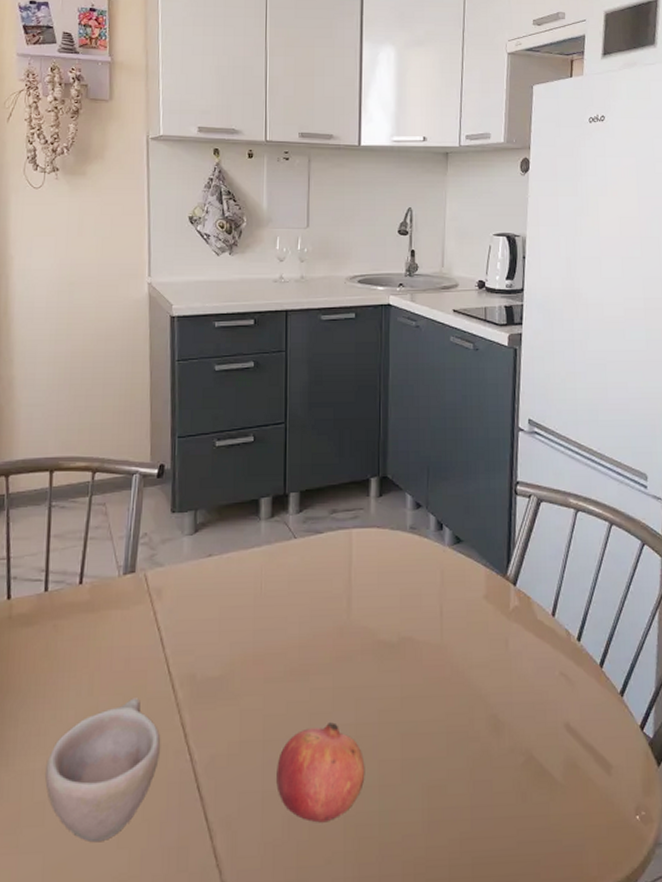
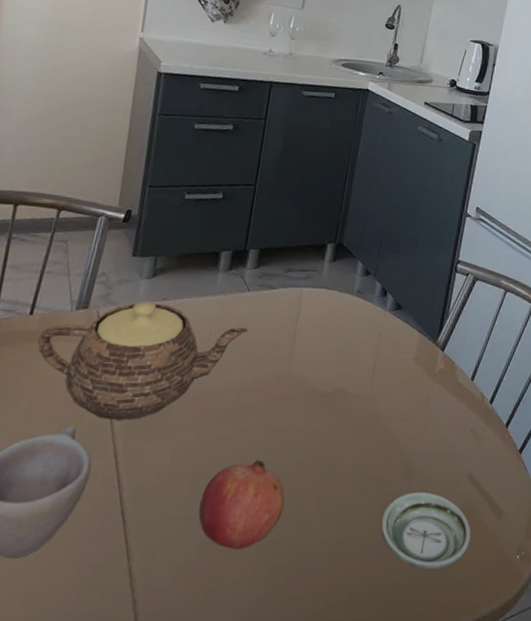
teapot: none [91,559,300,689] -> present [38,301,249,420]
saucer: none [474,747,579,837] -> present [380,491,471,570]

